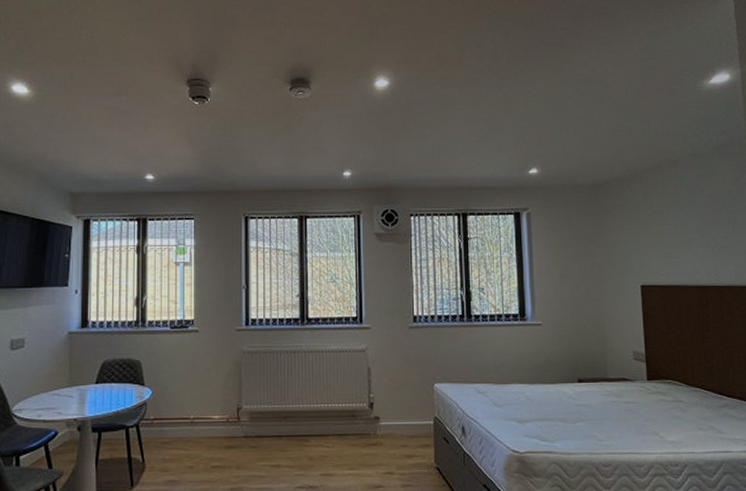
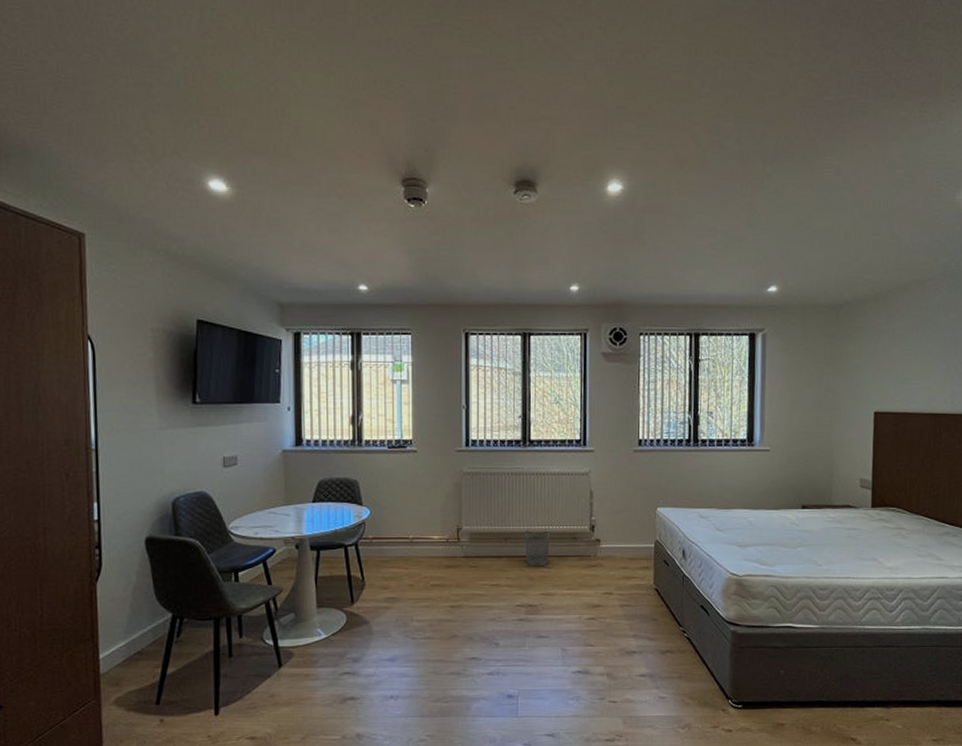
wastebasket: none [303,407,329,446] -> present [524,529,550,567]

